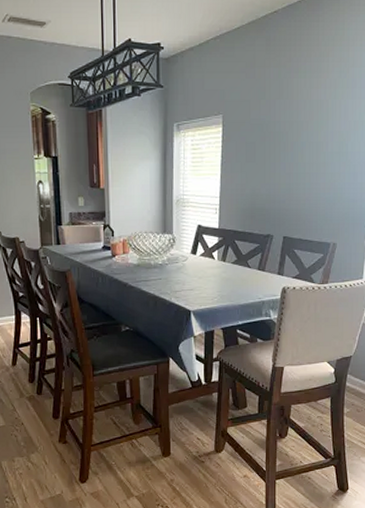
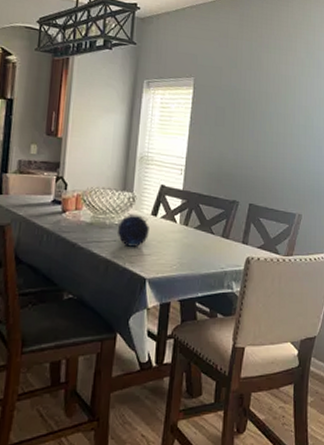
decorative orb: none [161,254,190,283] -> present [117,214,149,247]

